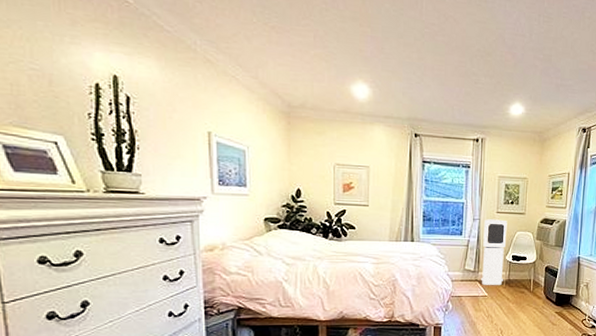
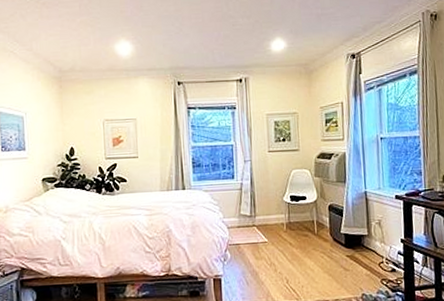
air purifier: present [481,219,507,285] -> none [255,158,283,230]

